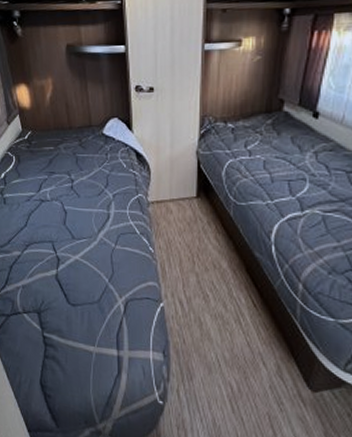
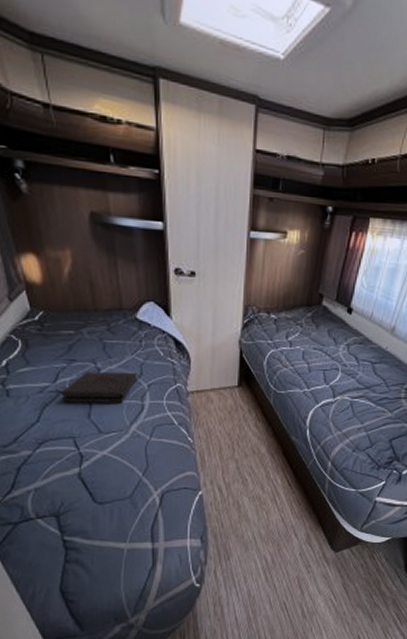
pizza box: none [44,183,104,212] -> present [62,372,137,404]

